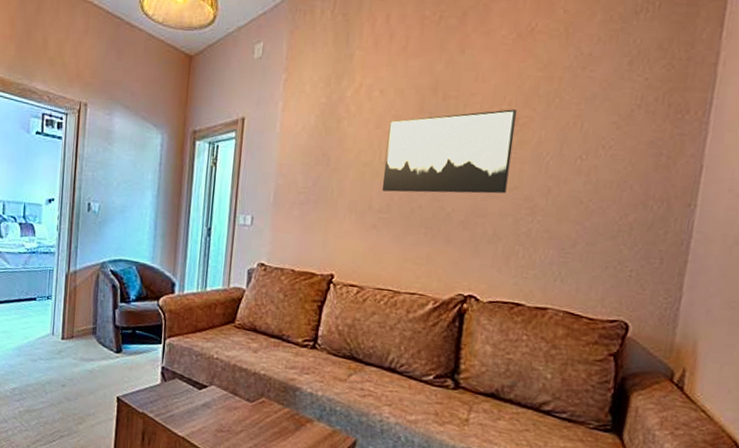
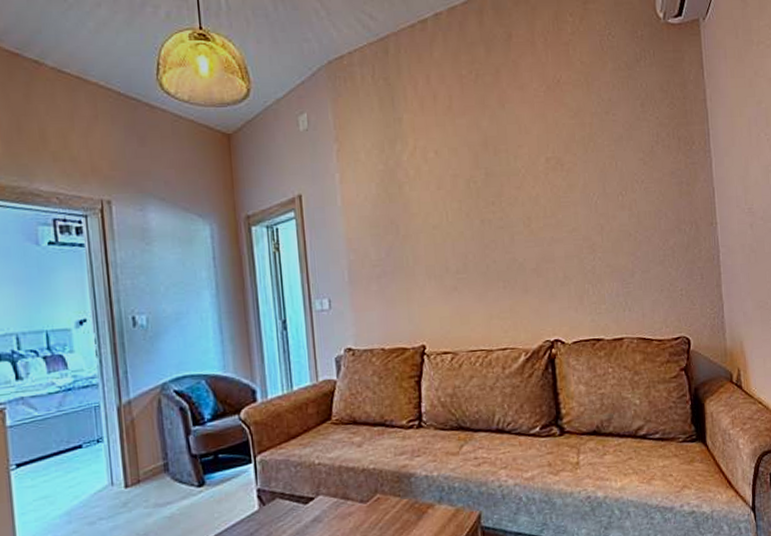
wall art: present [382,109,517,194] -> none [450,156,568,251]

